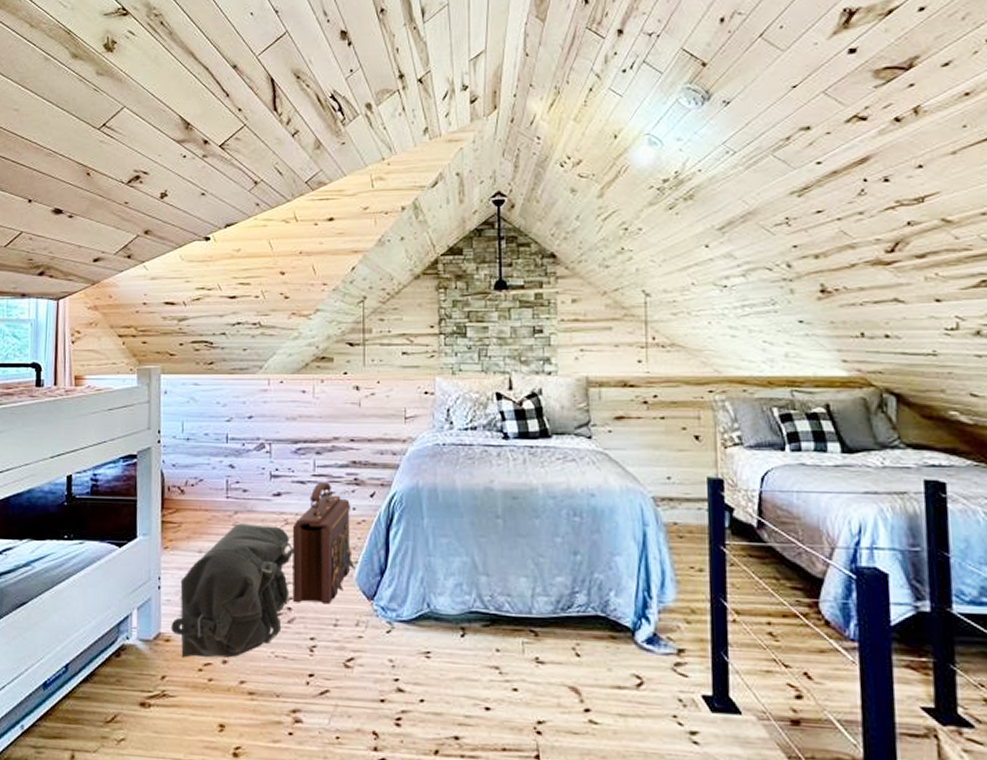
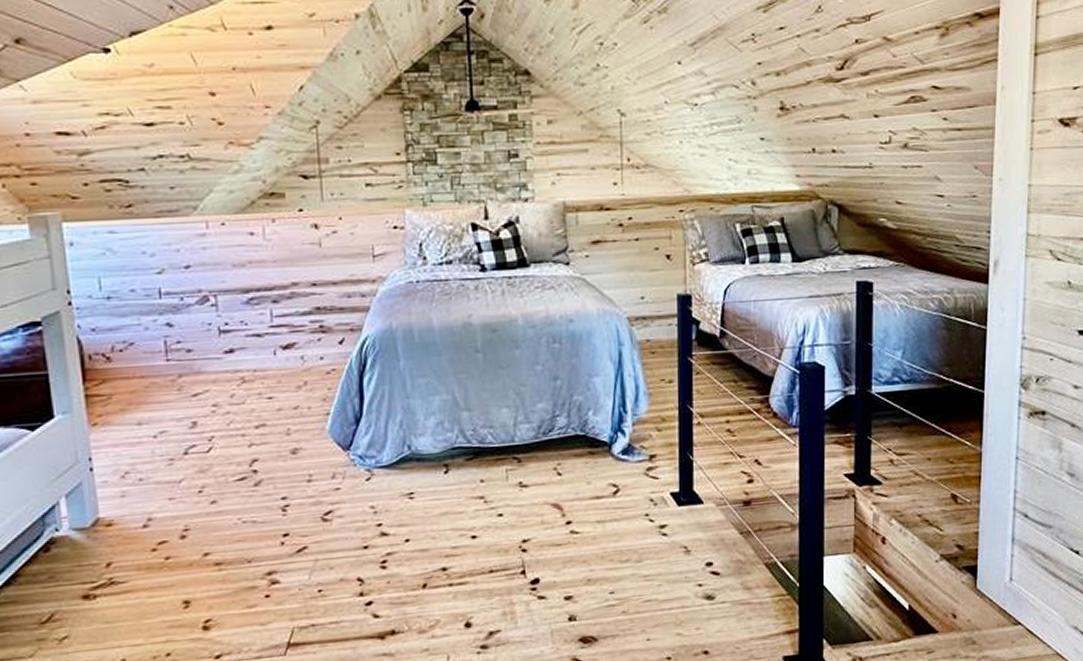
duffel bag: present [171,523,295,658] -> none [111,386,256,541]
suitcase: present [292,482,355,605] -> none [250,333,327,465]

